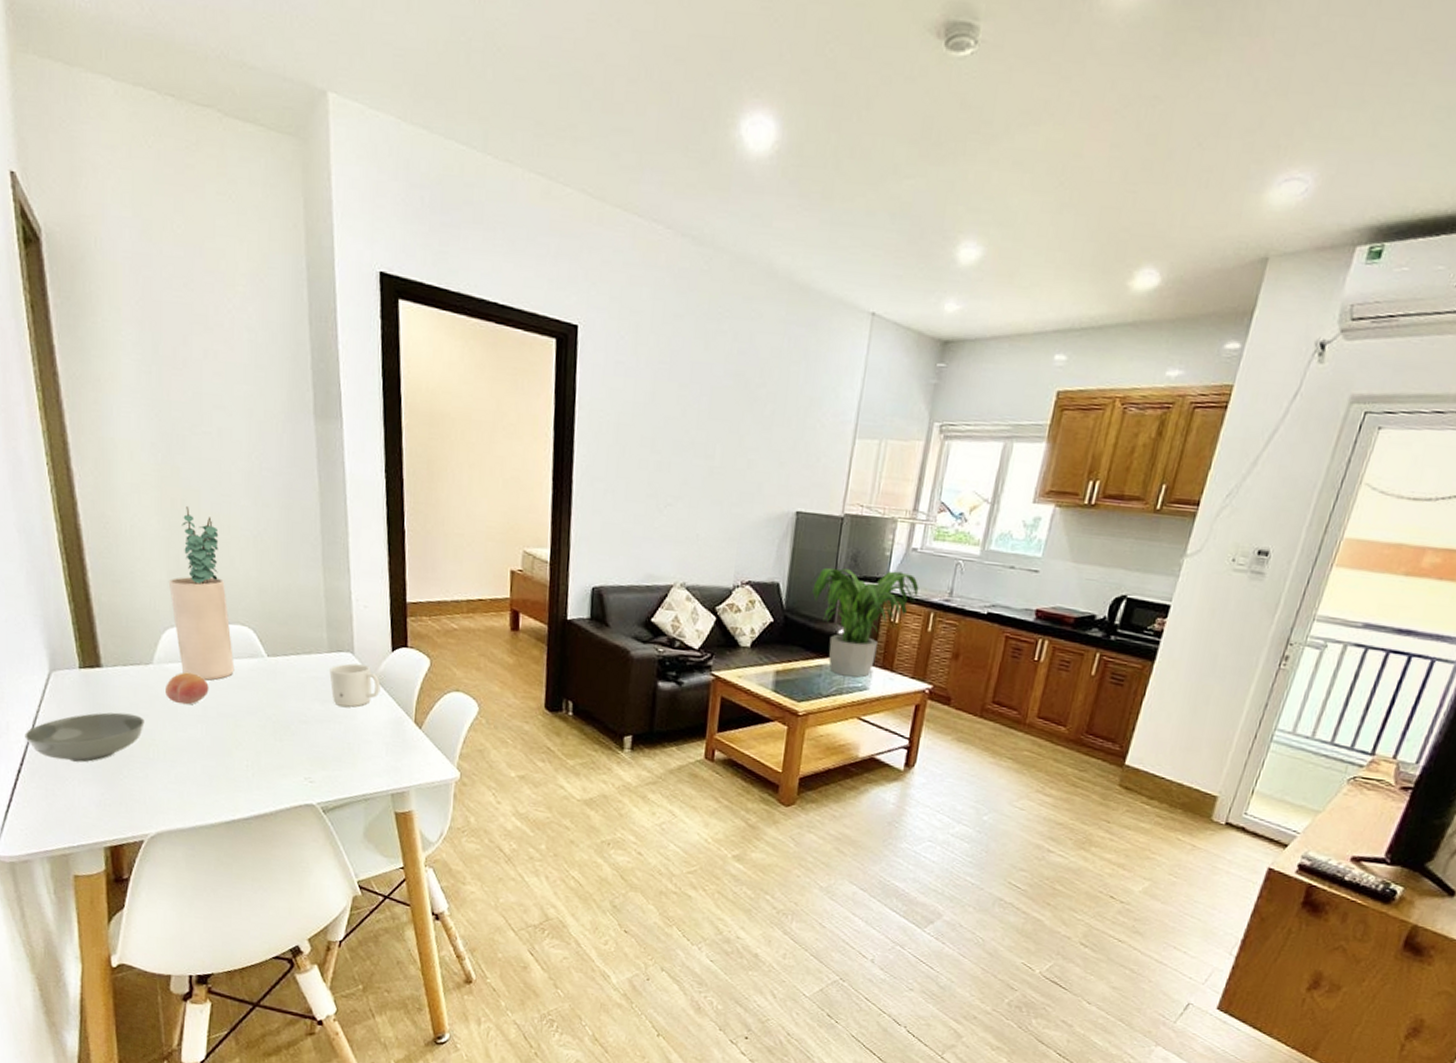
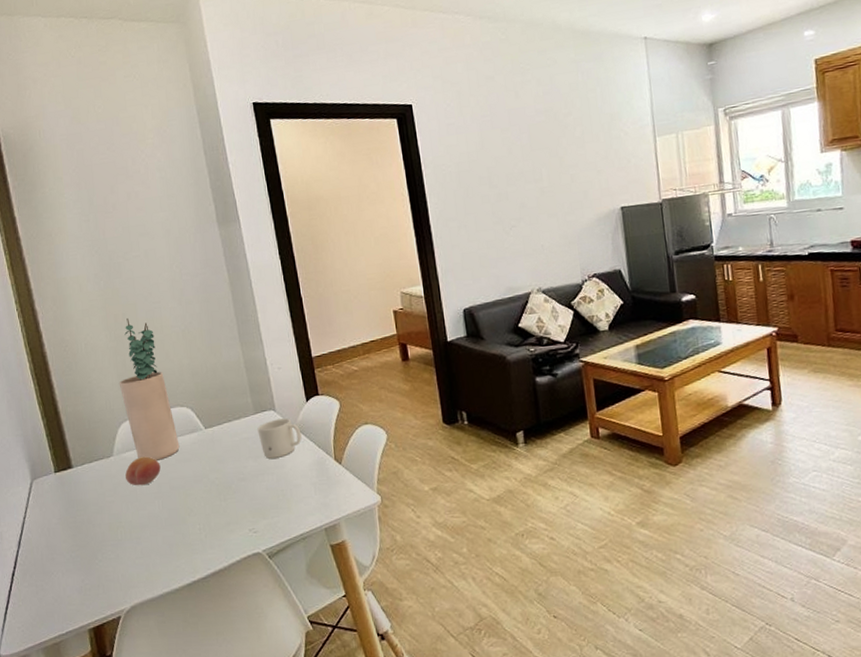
bowl: present [25,712,145,762] -> none [15,503,112,557]
potted plant: present [808,567,919,678] -> none [647,236,743,337]

